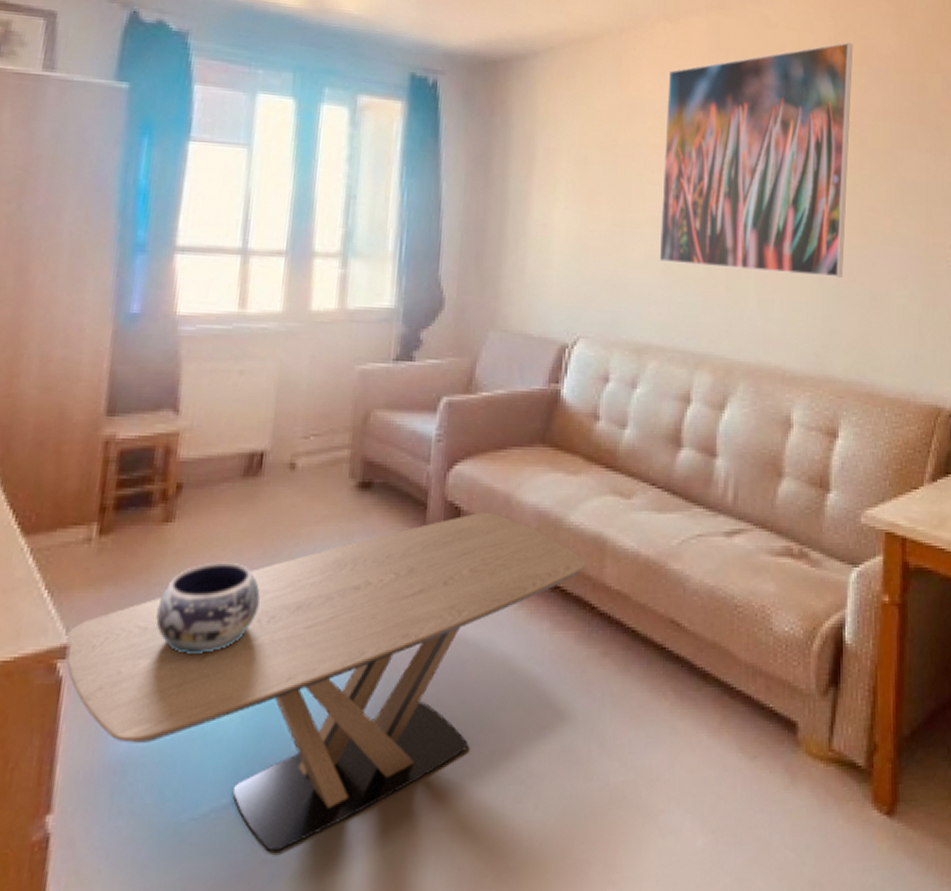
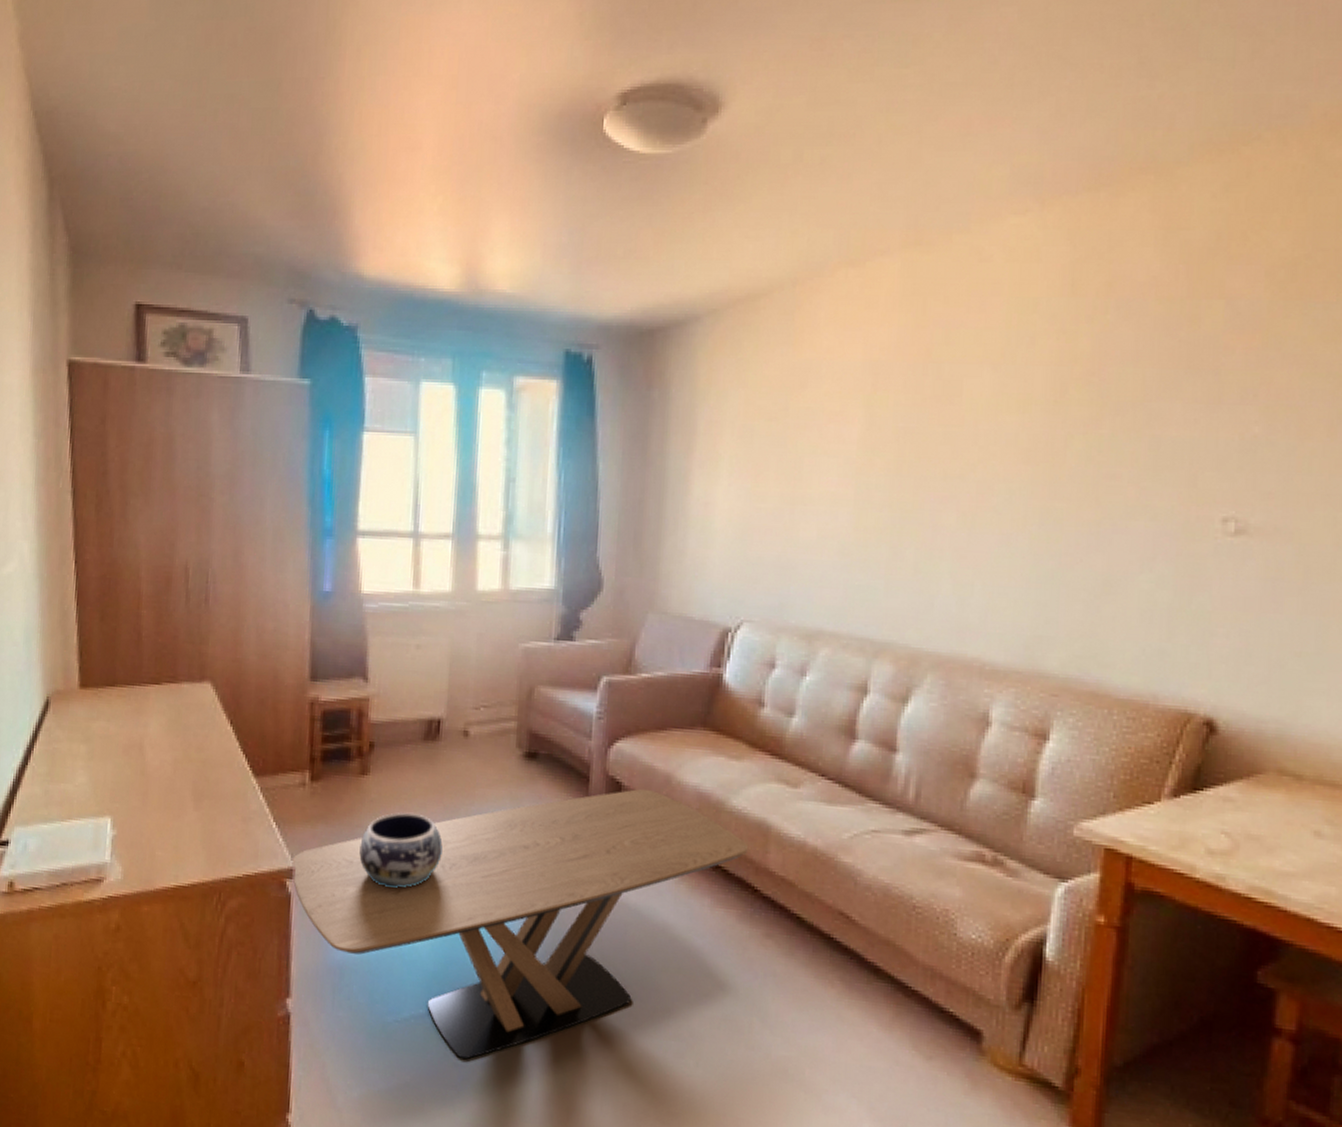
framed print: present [659,42,853,278] -> none [834,270,1097,559]

